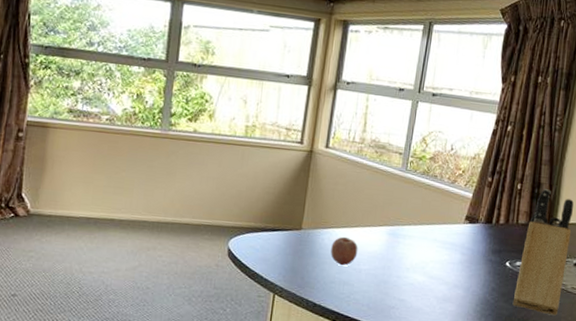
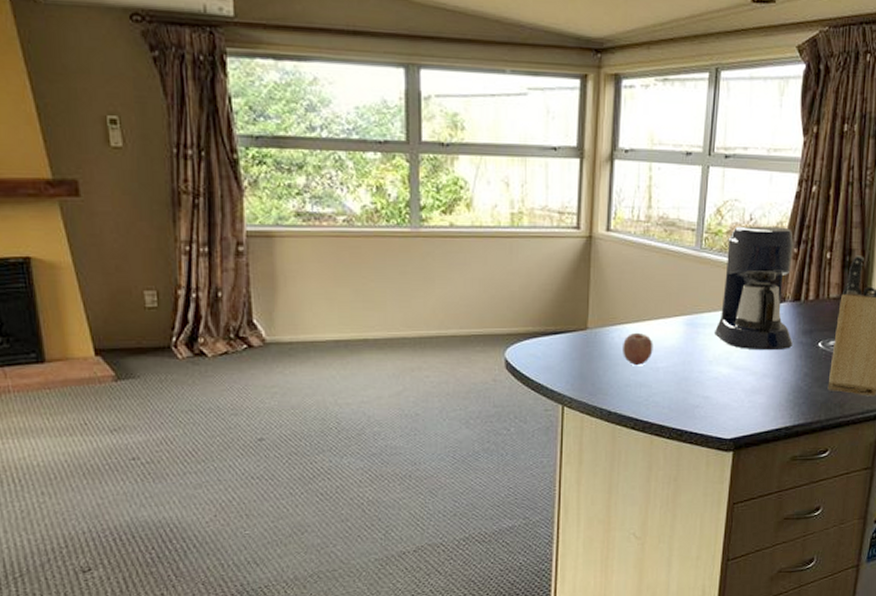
coffee maker: none [413,154,489,265] -> present [715,226,794,351]

